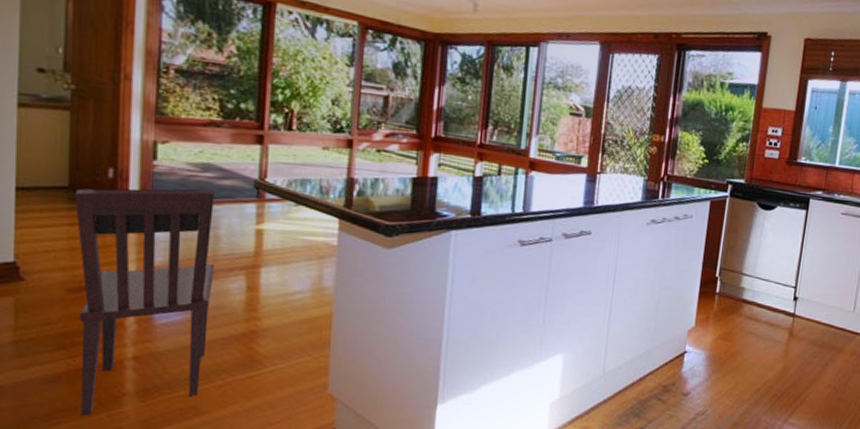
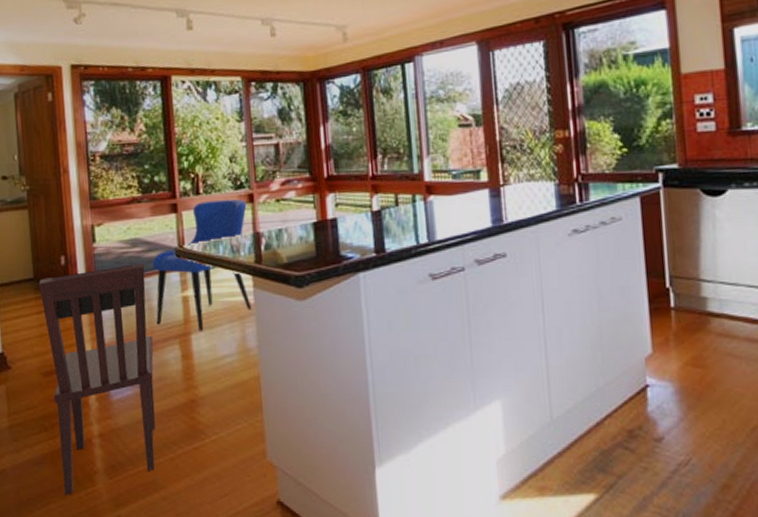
dining chair: none [221,138,344,265] -> present [152,199,252,331]

